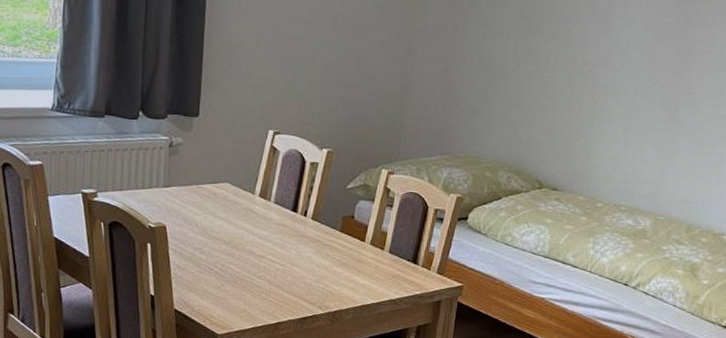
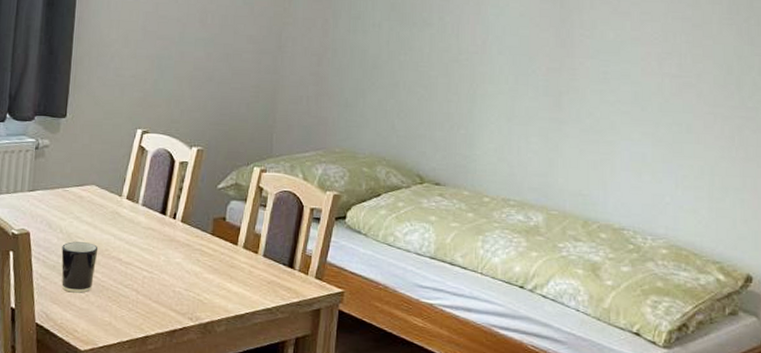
mug: none [197,235,233,283] -> present [61,241,98,293]

